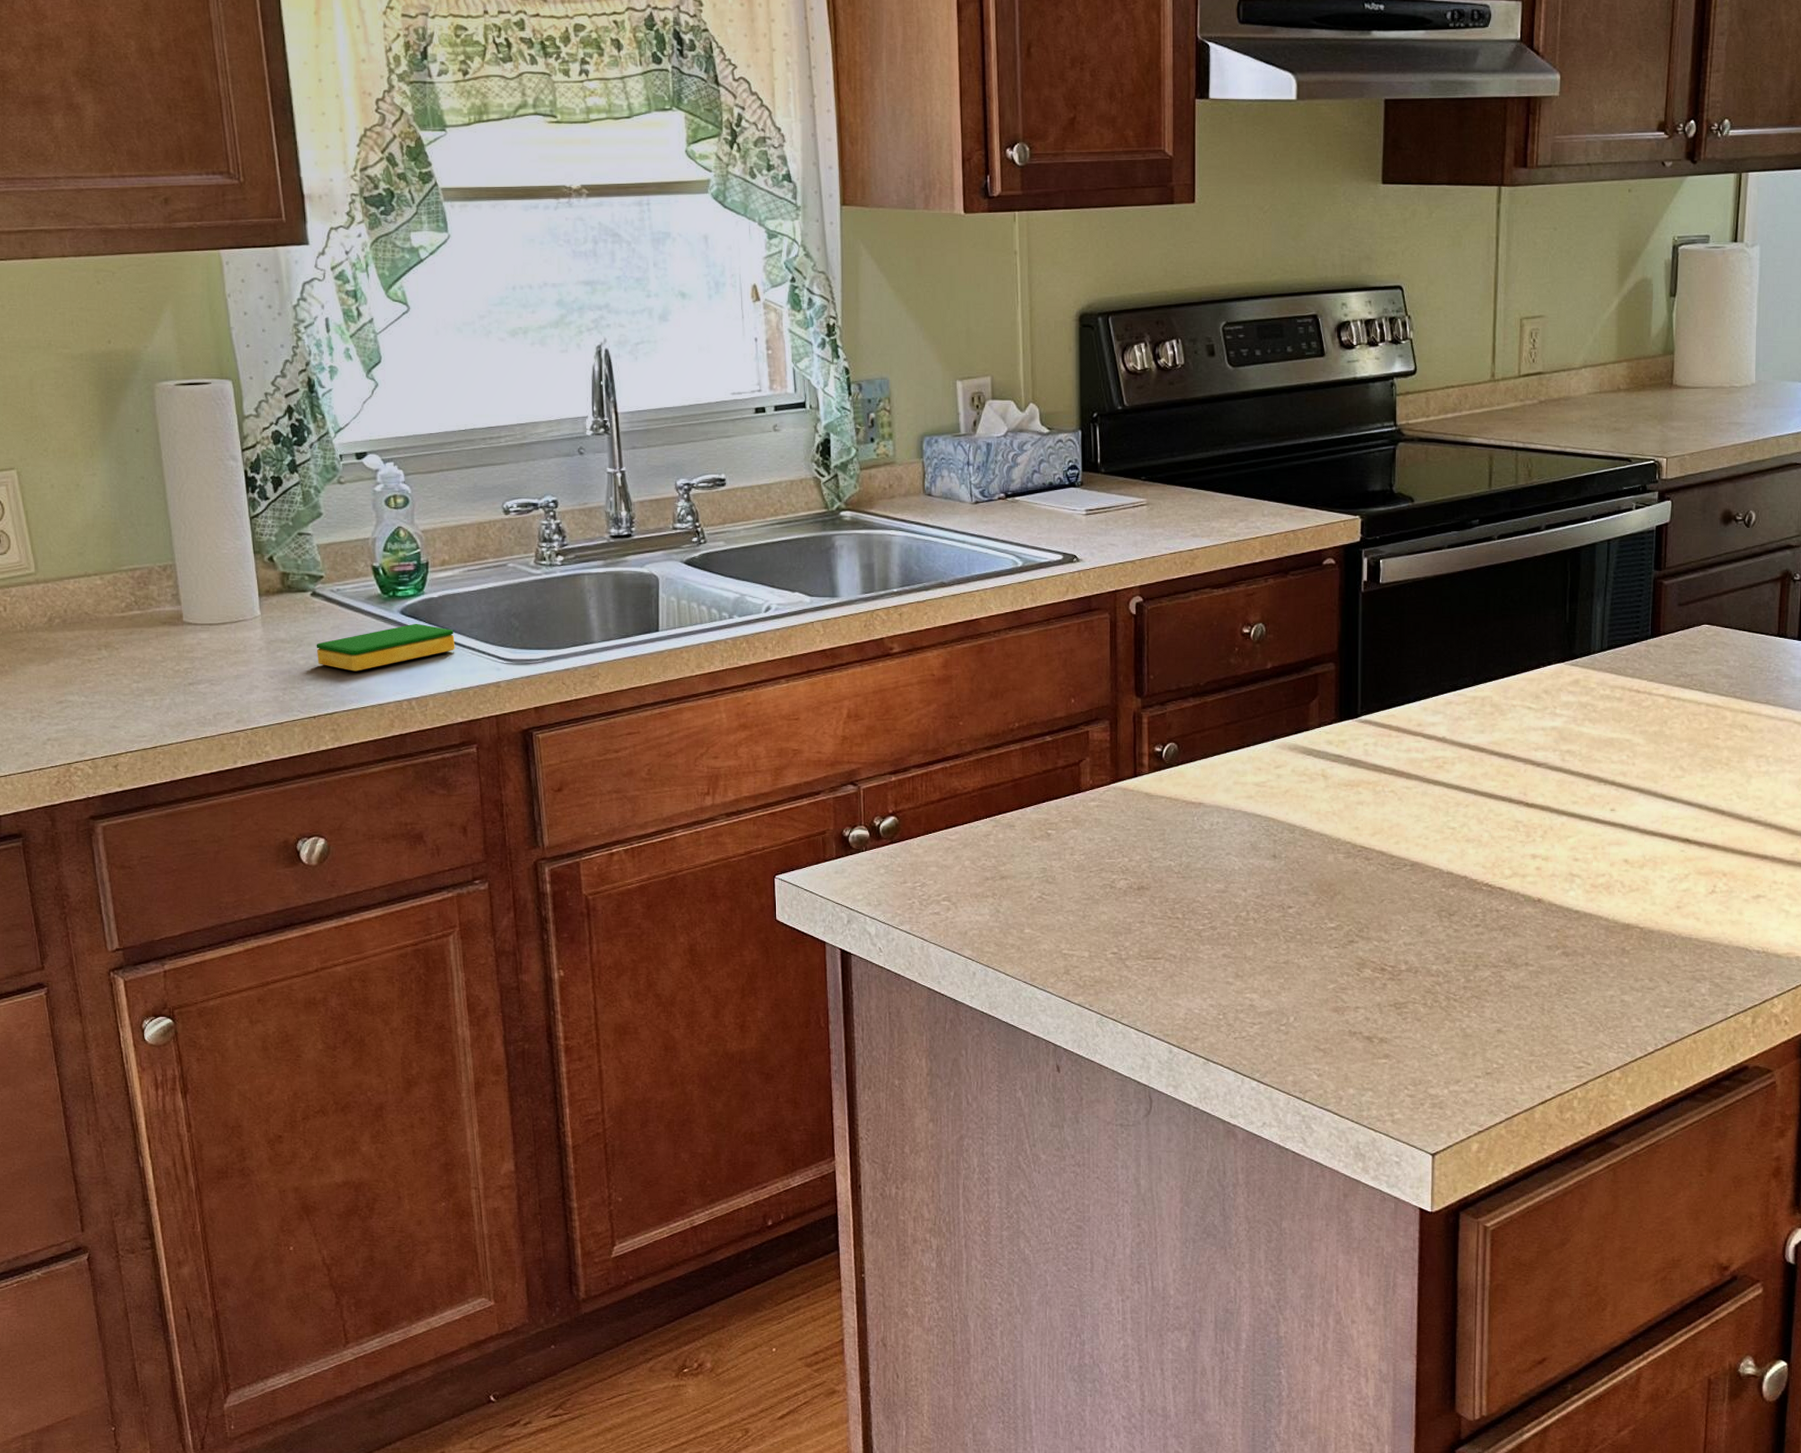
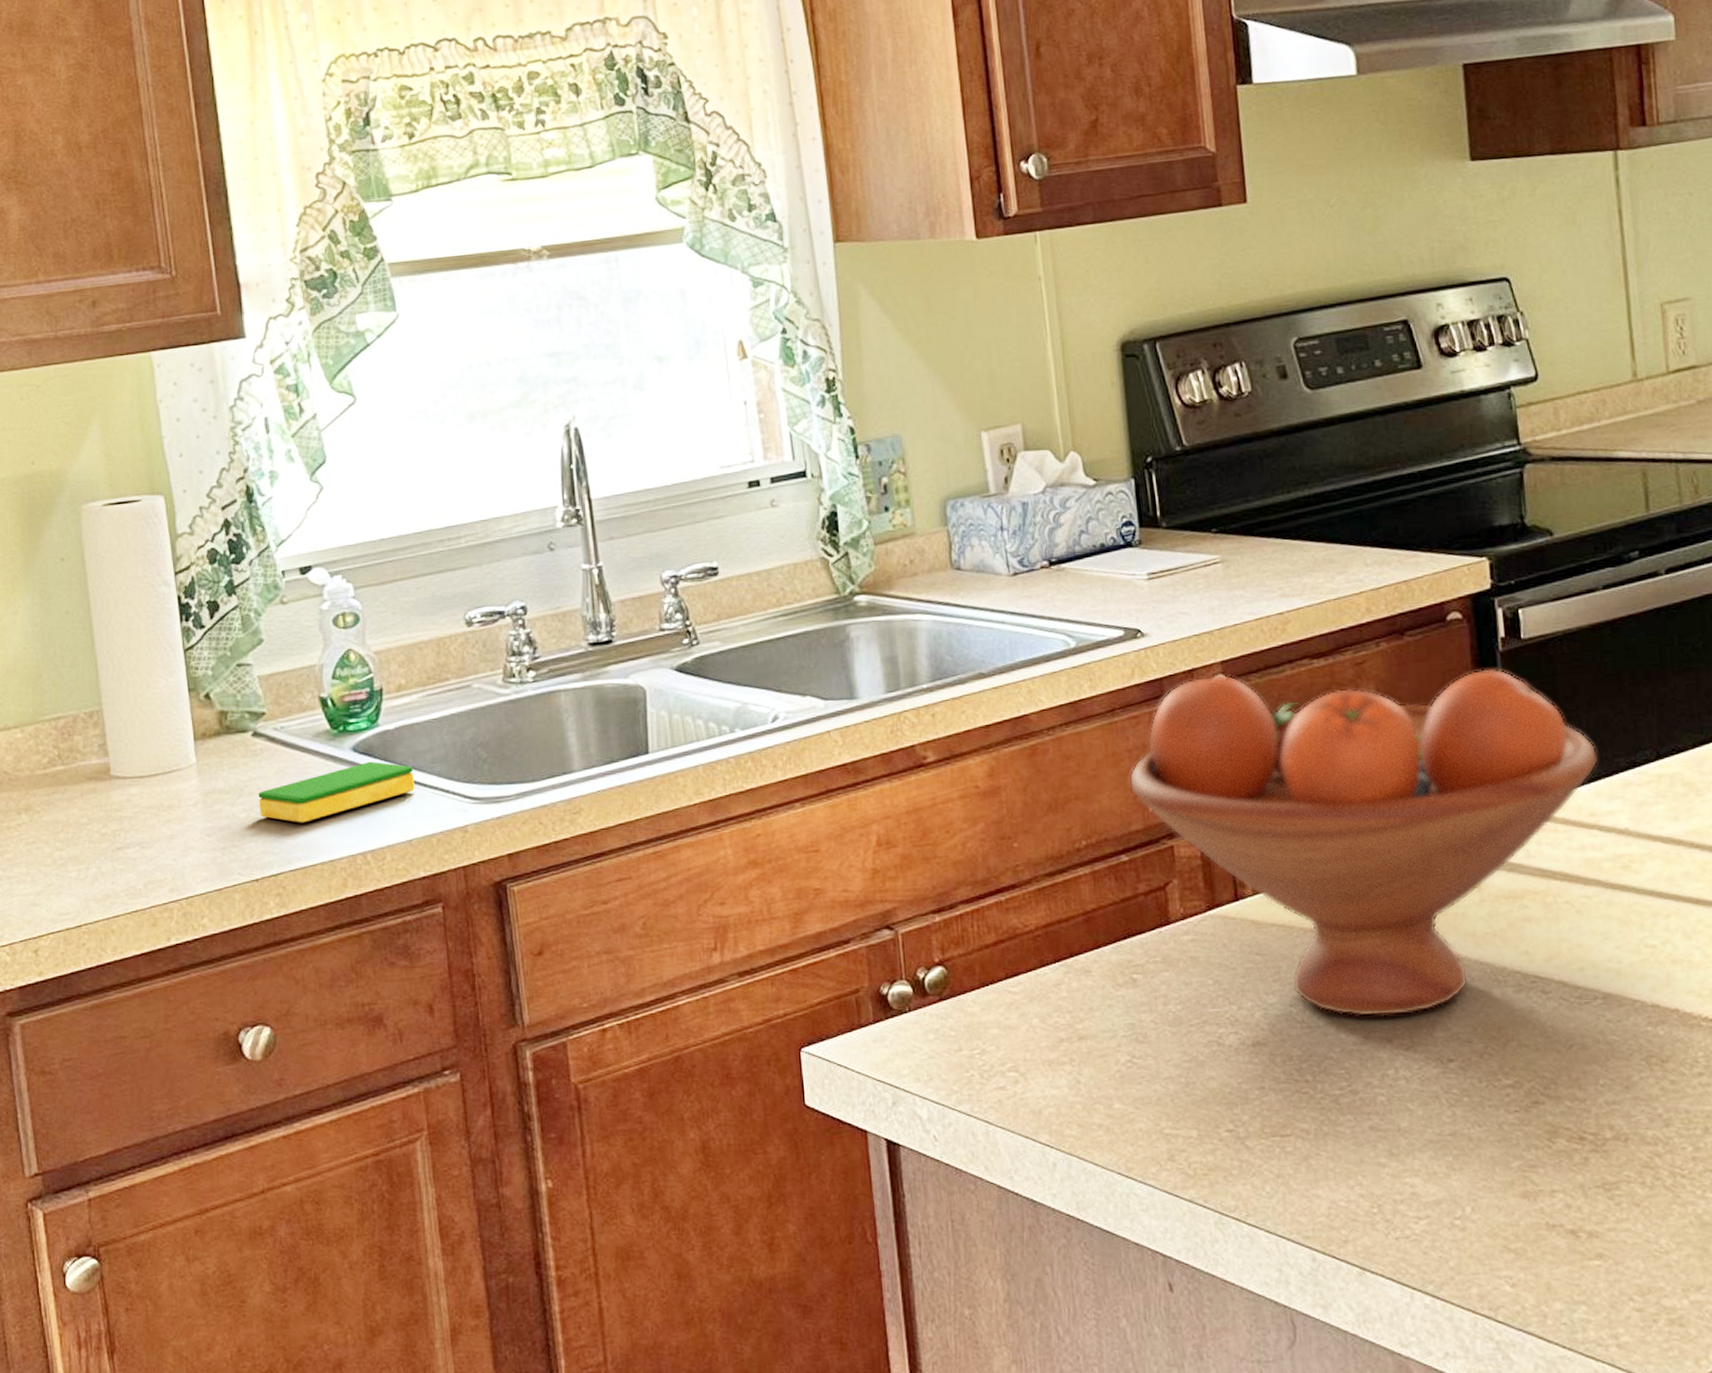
fruit bowl: none [1057,596,1428,872] -> present [1129,668,1598,1017]

